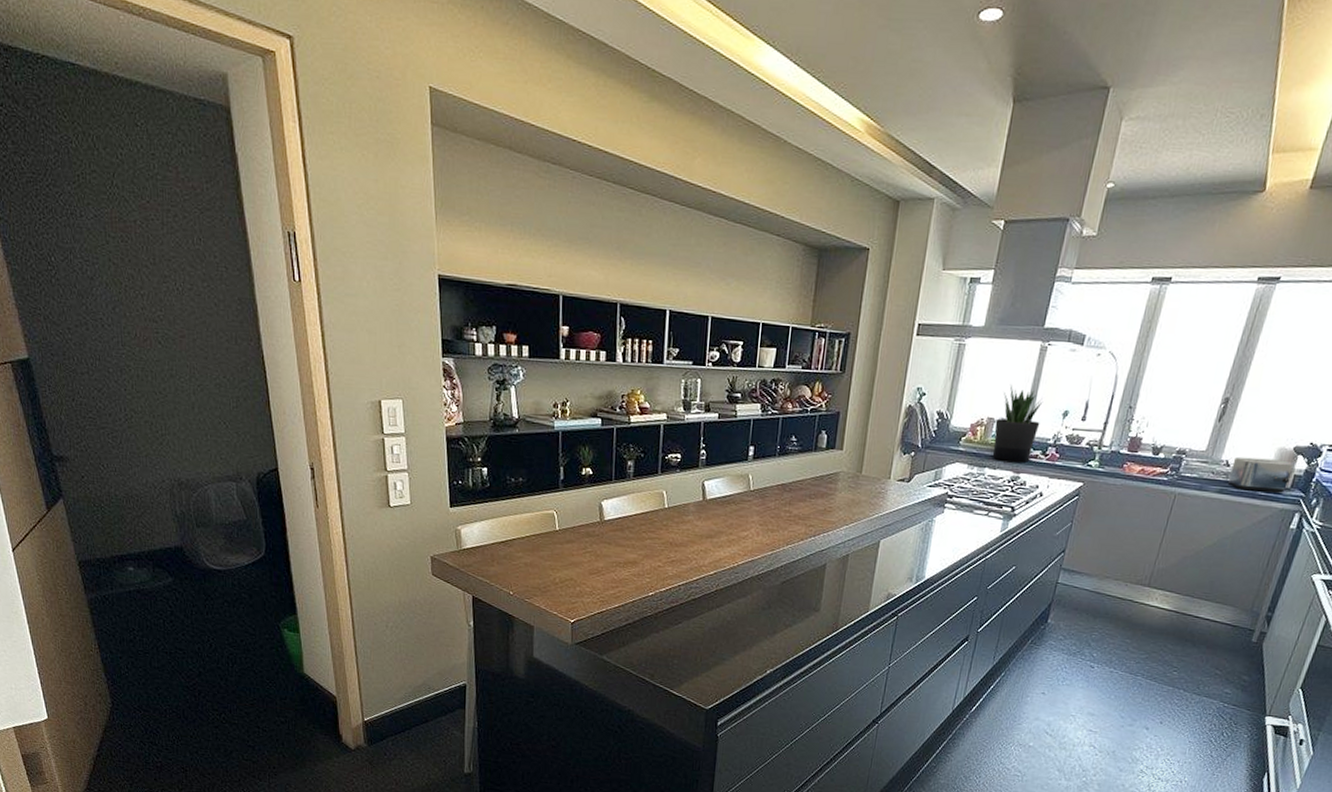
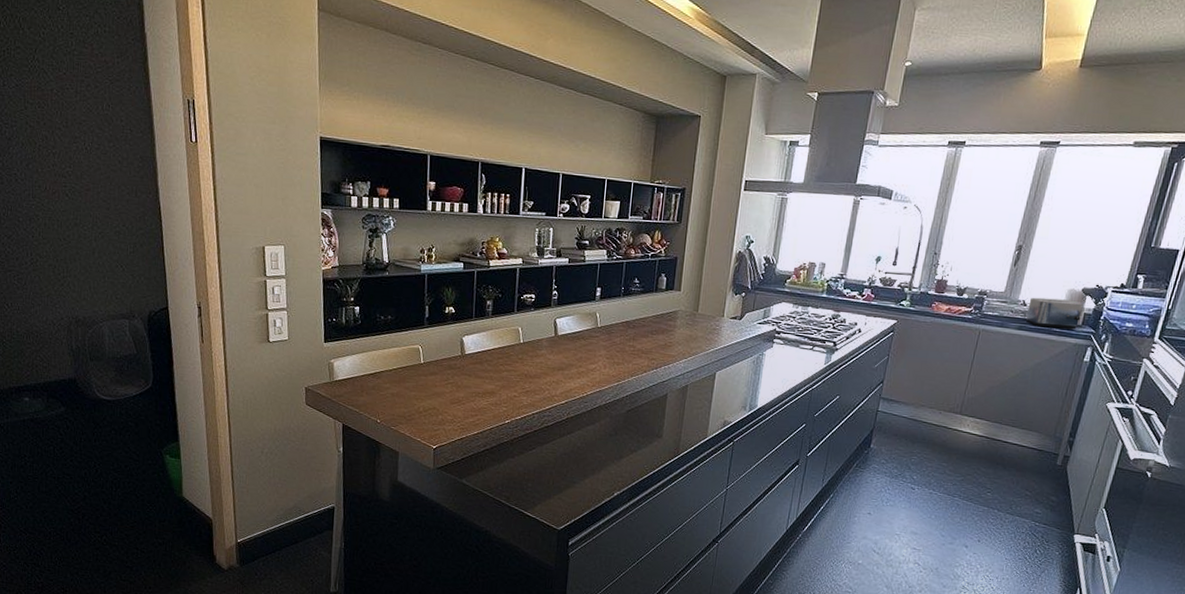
planter: present [992,384,1043,463] -> none [814,233,858,303]

